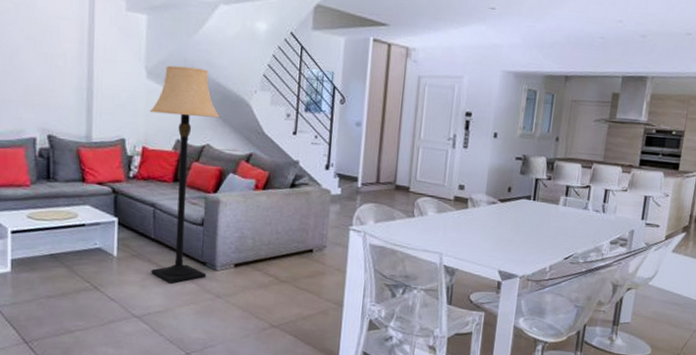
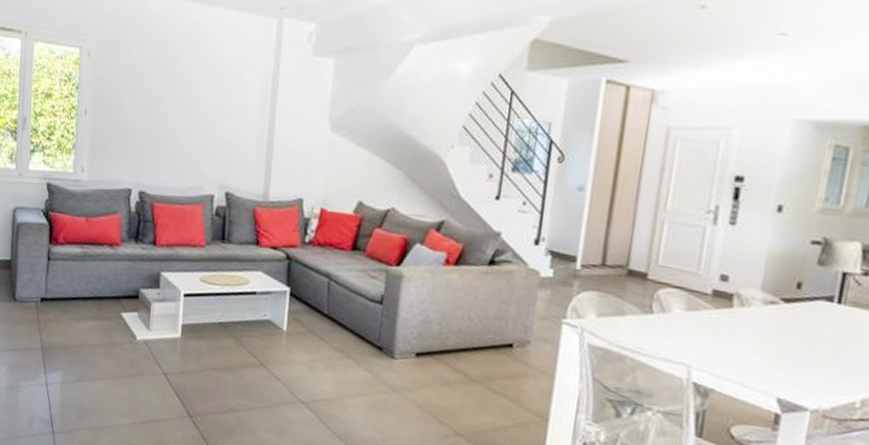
lamp: present [149,65,220,283] -> none [321,116,409,369]

